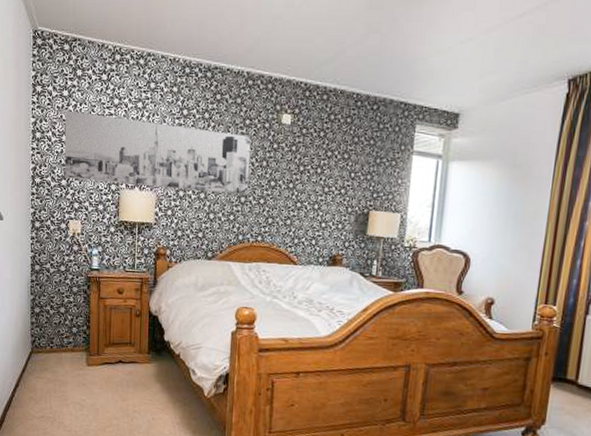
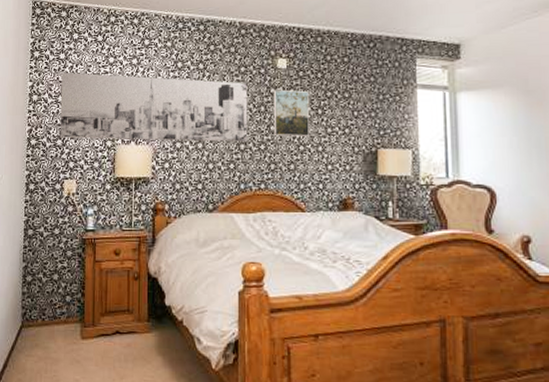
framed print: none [273,145,311,194] -> present [273,89,310,137]

